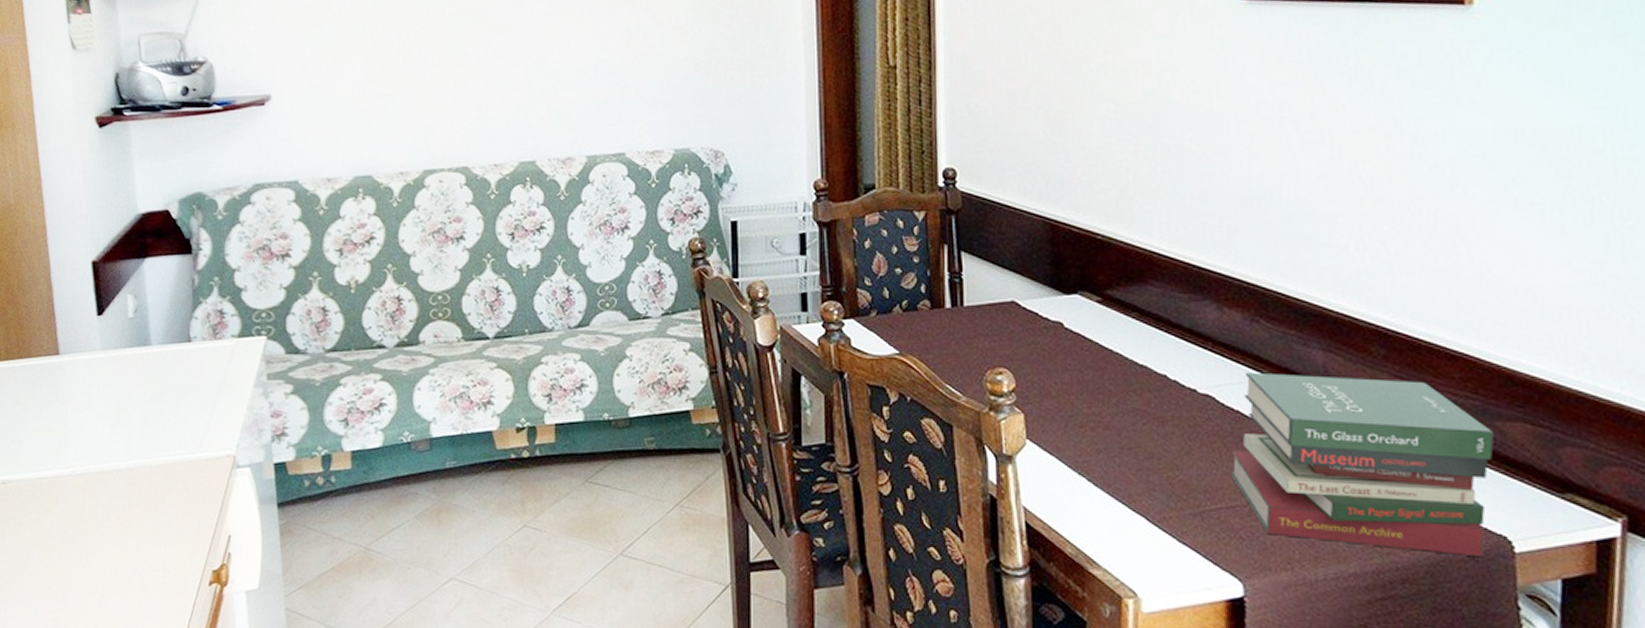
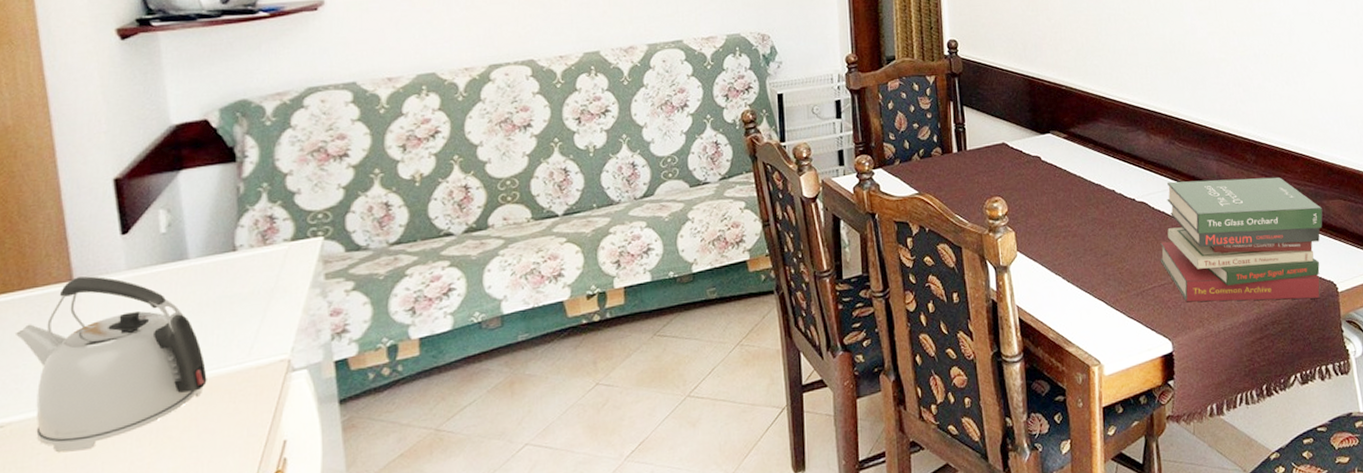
kettle: none [15,352,165,516] -> present [16,276,207,453]

